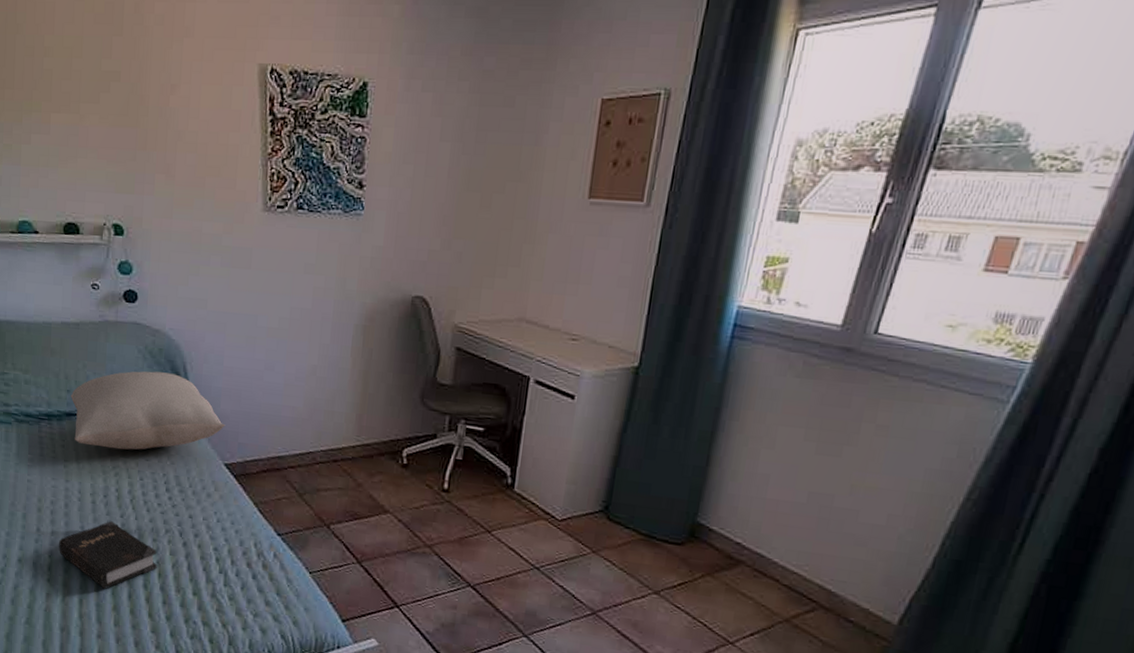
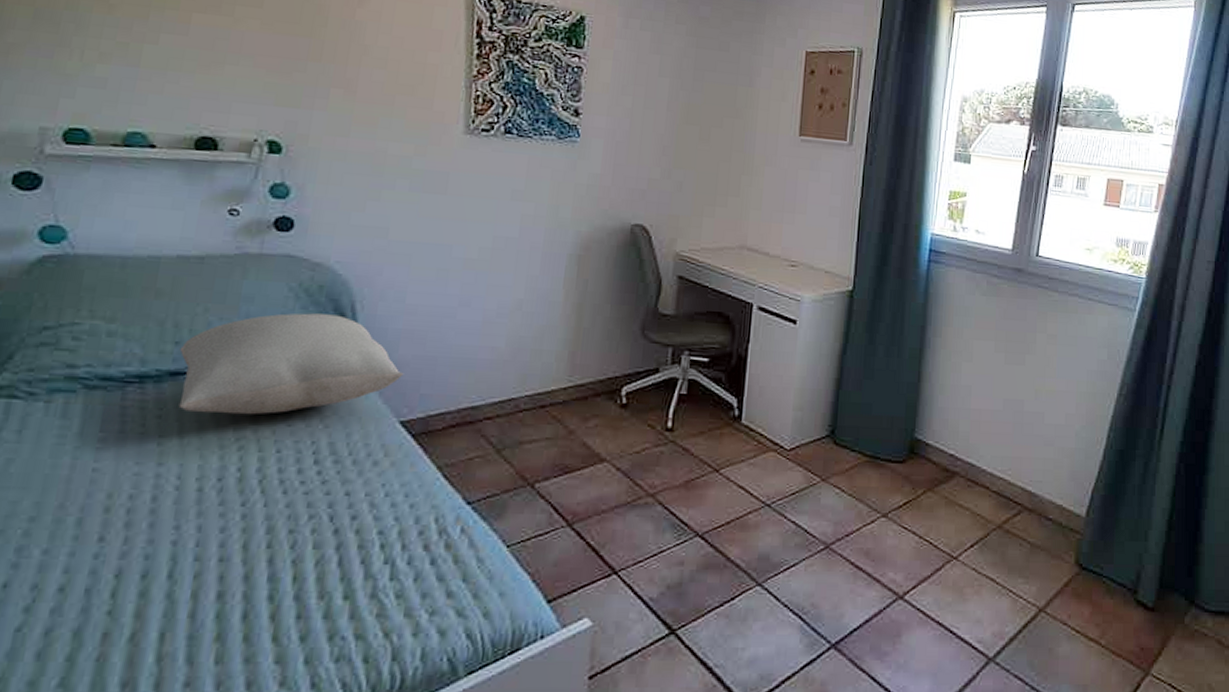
hardback book: present [59,521,157,589] -> none [133,513,294,611]

